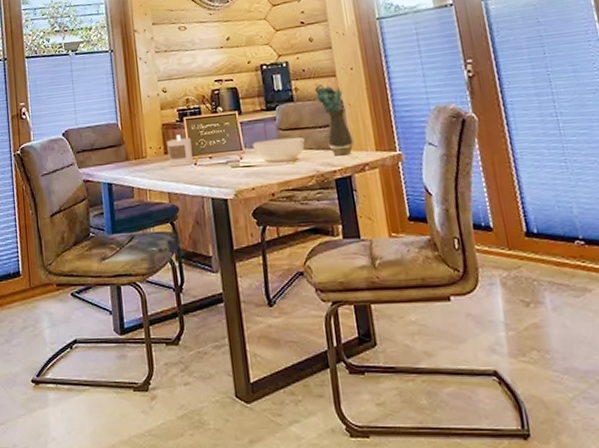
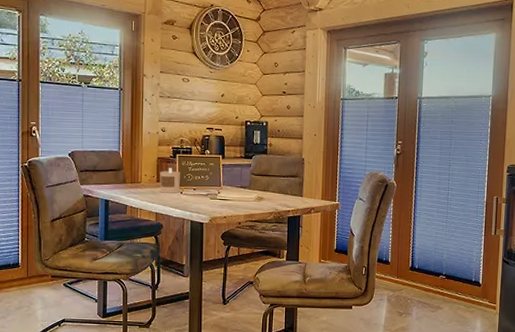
bowl: present [252,137,306,164] -> none [230,181,271,200]
vase: present [314,83,354,156] -> none [284,142,306,200]

